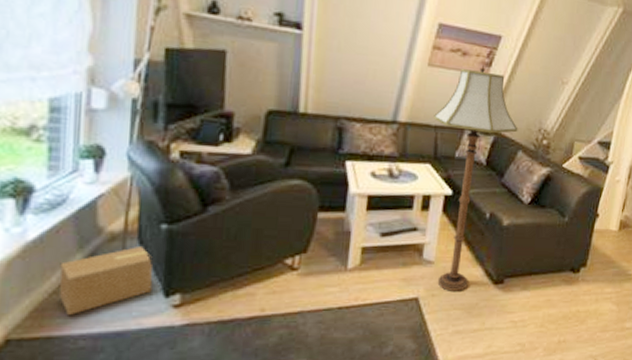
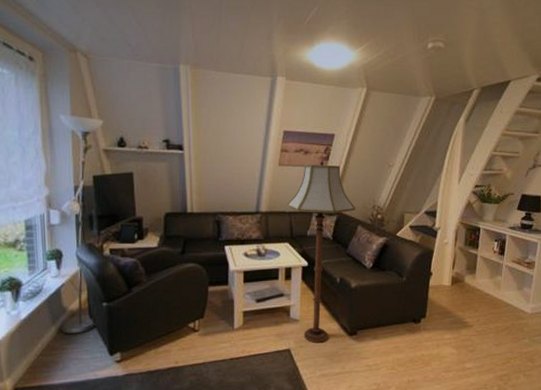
cardboard box: present [59,247,153,316] -> none [42,320,102,371]

